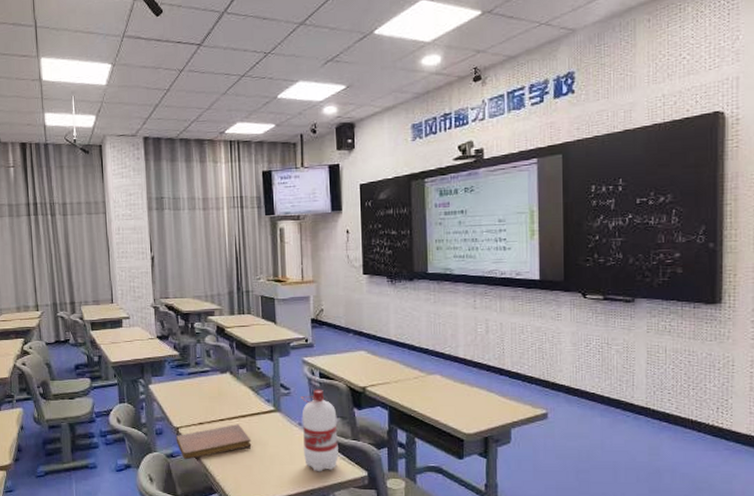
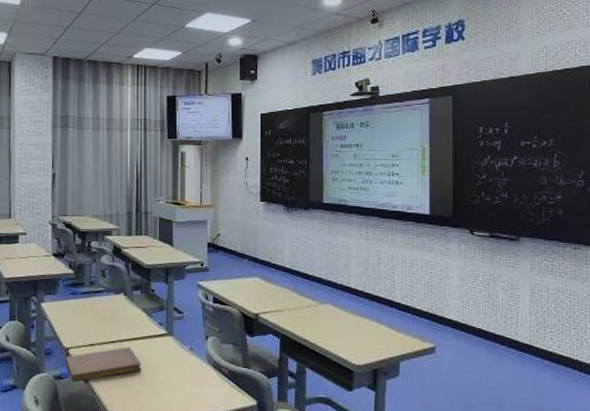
water bottle: present [301,389,339,472] -> none [193,314,229,400]

